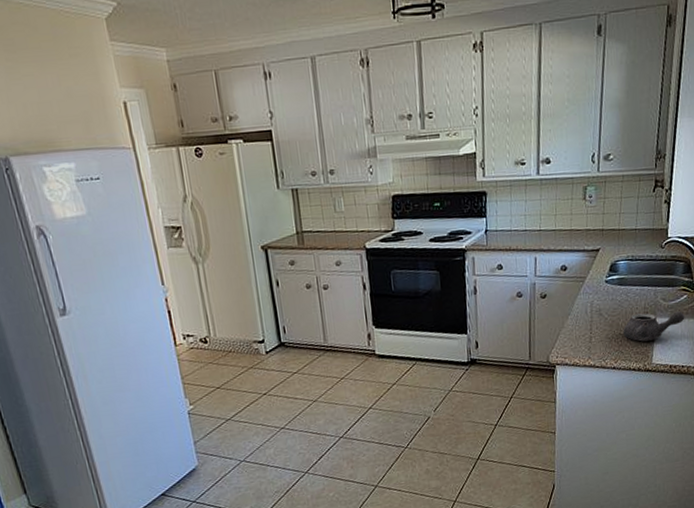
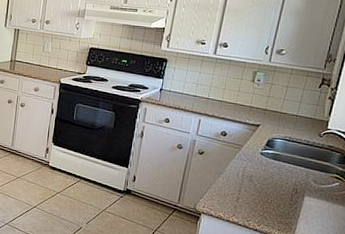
teapot: present [623,311,685,342] -> none [269,187,334,215]

